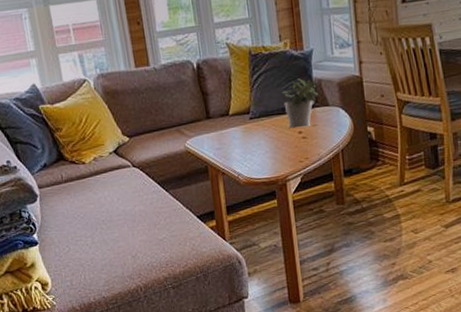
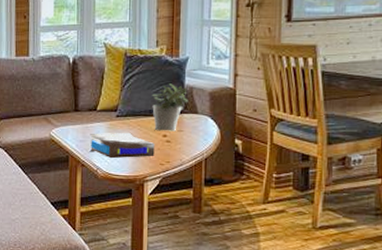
book: none [226,133,293,163] -> present [89,132,155,159]

